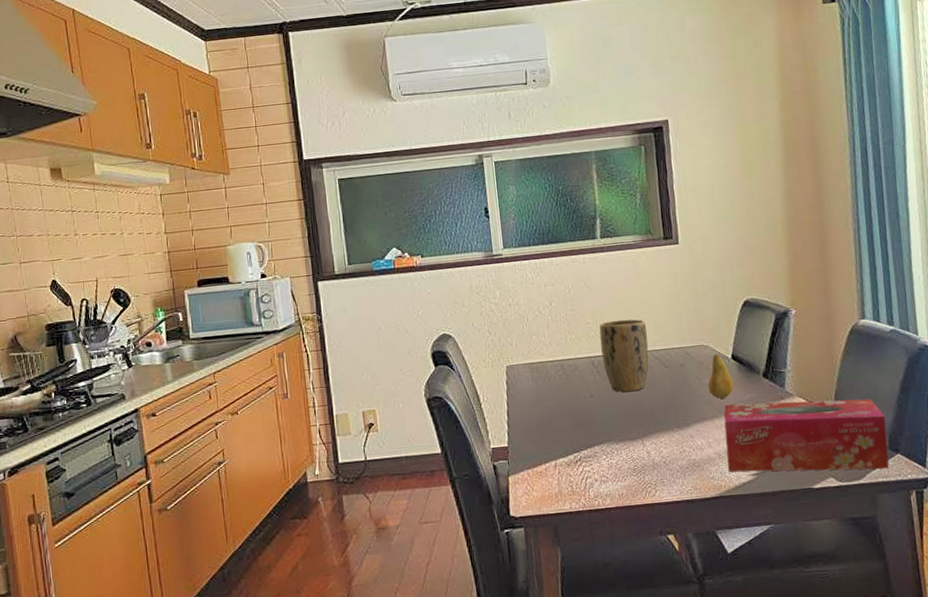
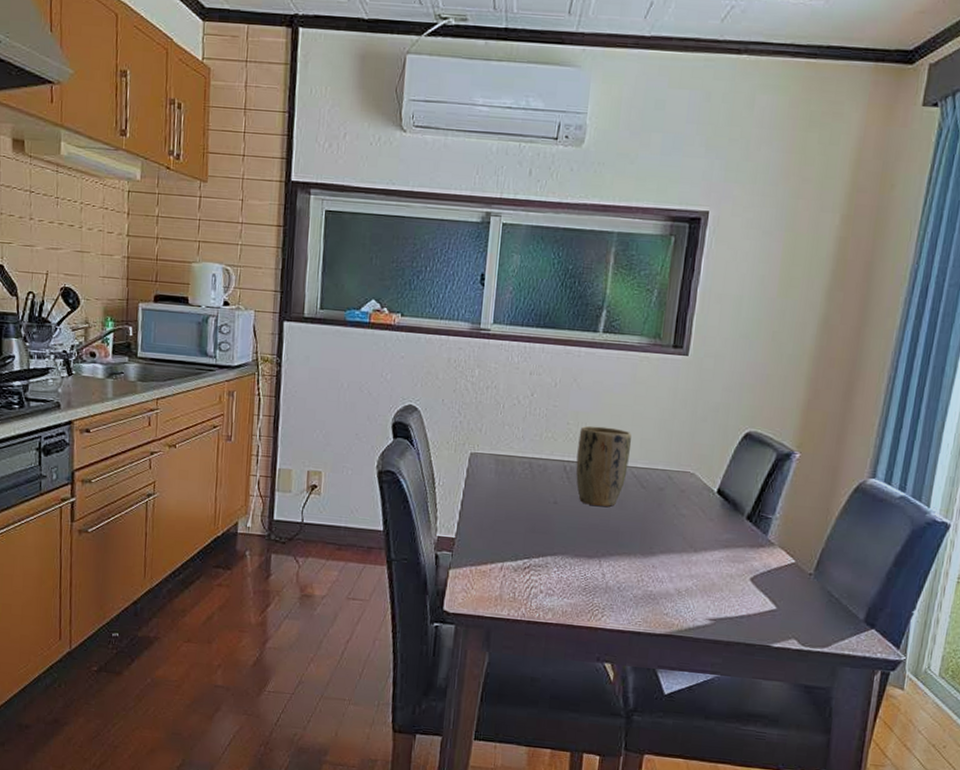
fruit: present [708,354,735,399] -> none [683,484,714,533]
tissue box: present [724,398,889,472] -> none [685,540,869,643]

